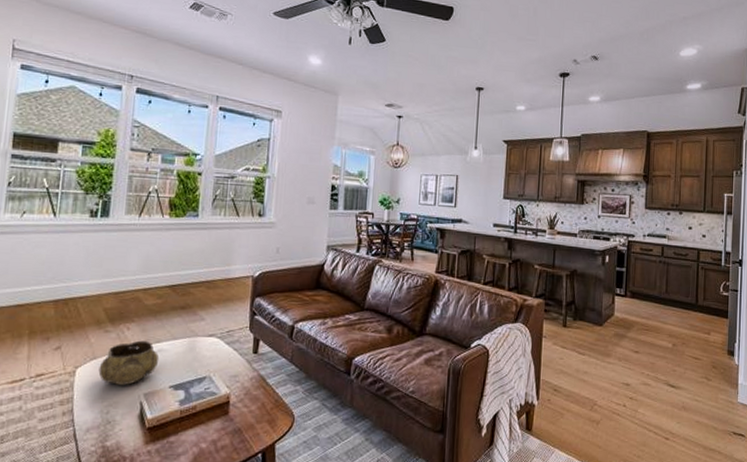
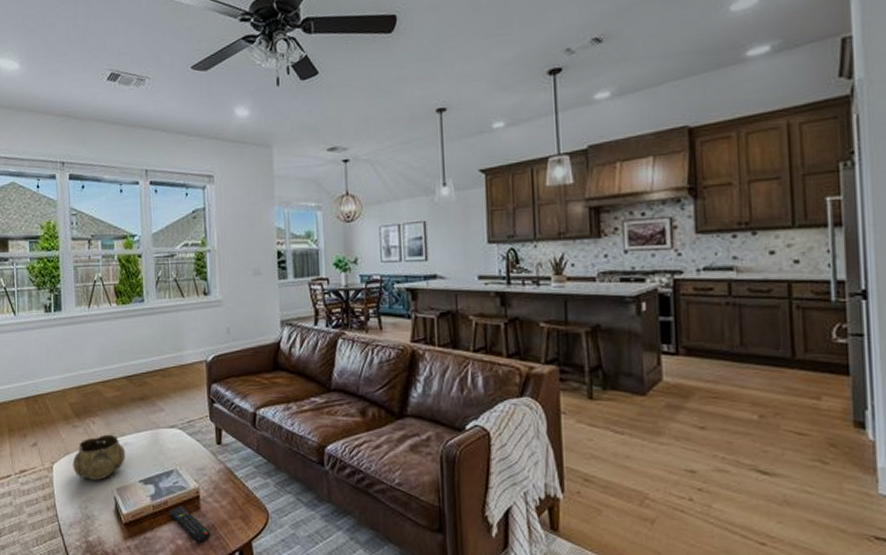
remote control: none [196,410,236,445] -> present [169,505,211,543]

